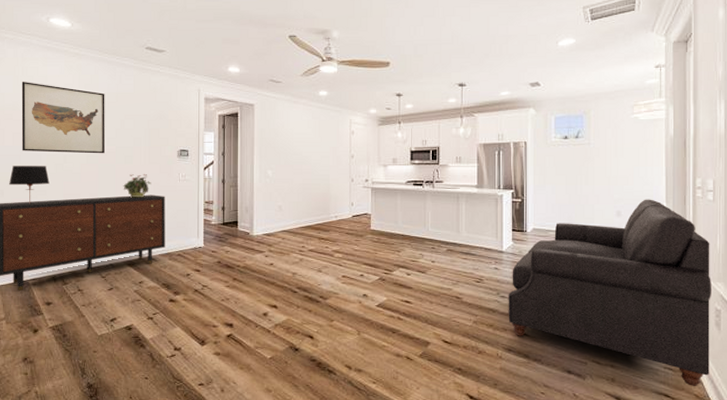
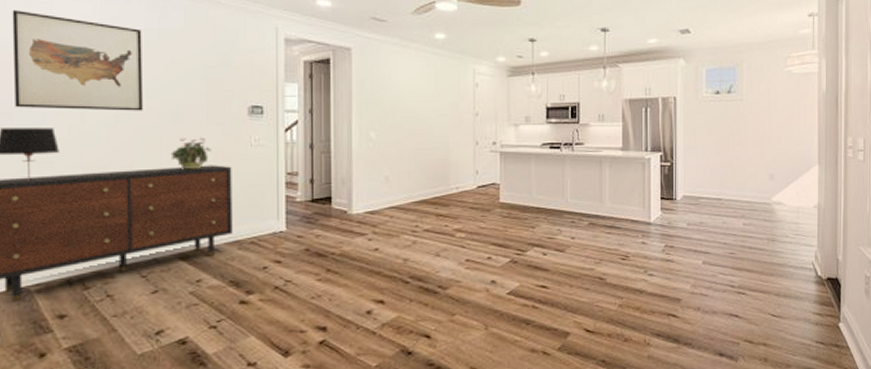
sofa: present [508,199,711,386] -> none [656,160,861,360]

